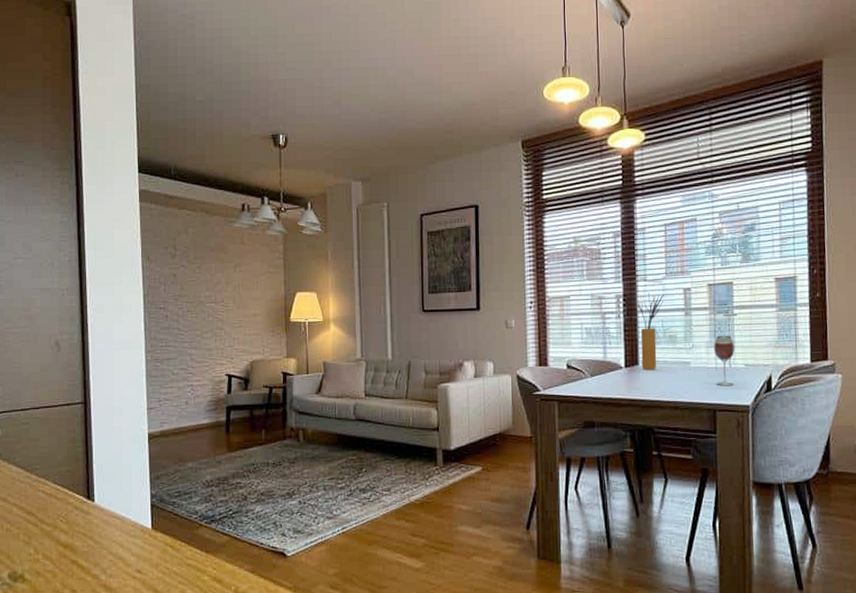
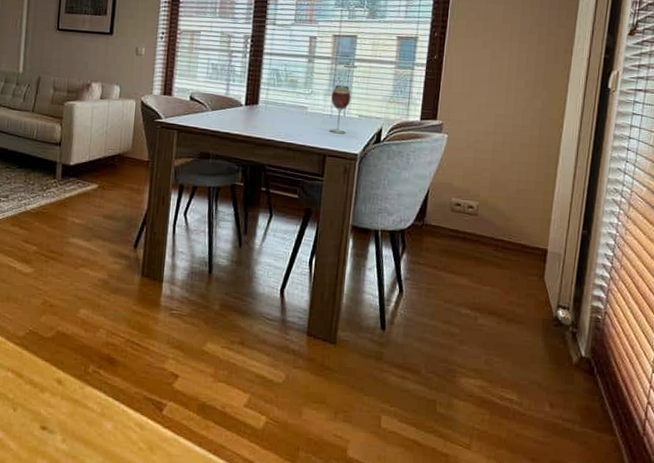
vase: present [637,292,664,370] -> none [261,36,290,110]

